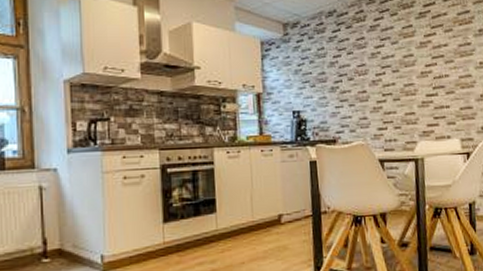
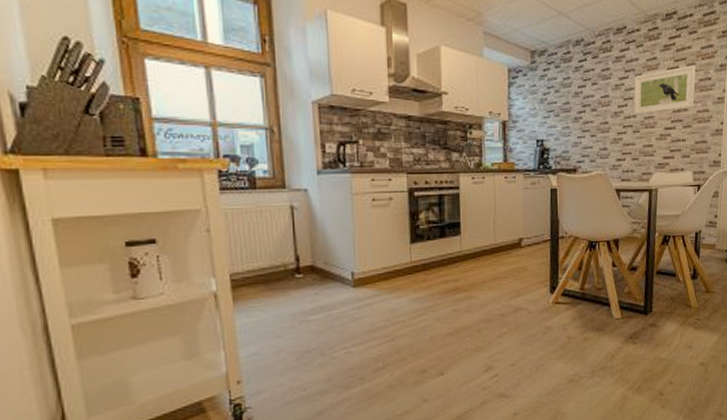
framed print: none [390,31,455,83] -> present [633,65,696,115]

